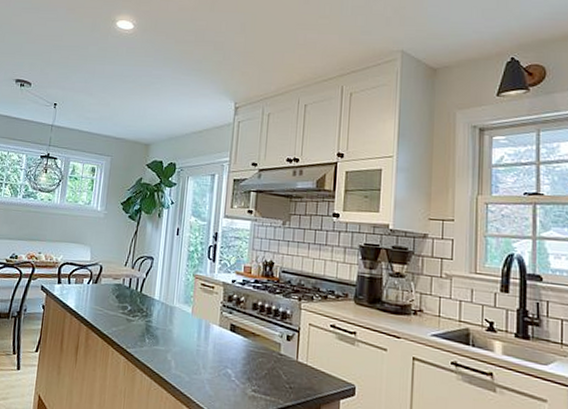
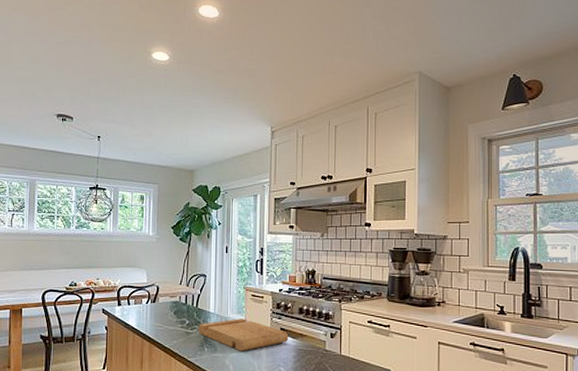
cutting board: none [140,308,240,347] -> present [198,318,289,351]

